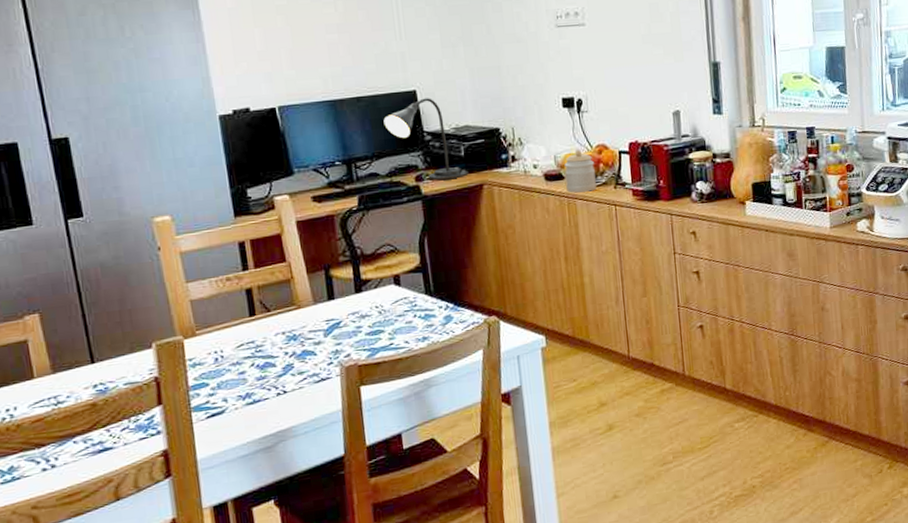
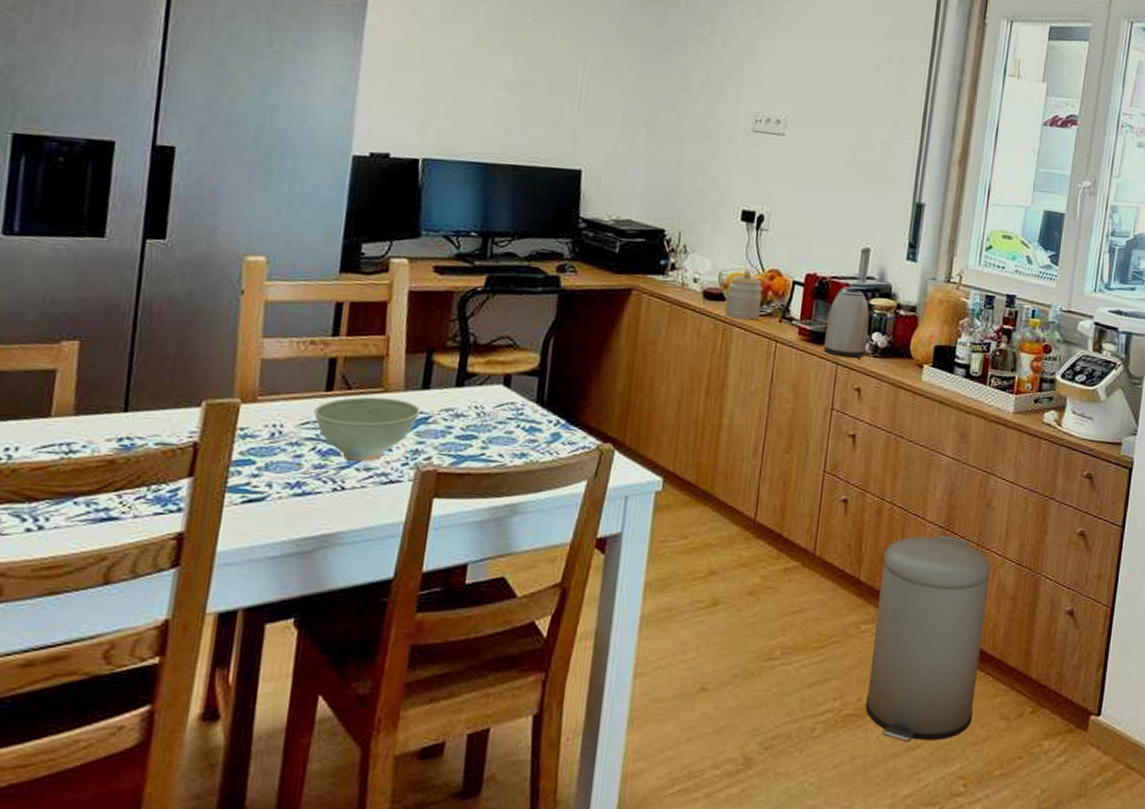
bowl: none [244,312,332,369] -> present [314,396,420,462]
desk lamp: present [383,98,469,181] -> none [536,180,619,278]
kettle: none [655,147,694,209] -> present [823,287,870,359]
pedal bin: none [742,339,841,509] -> present [865,534,991,742]

